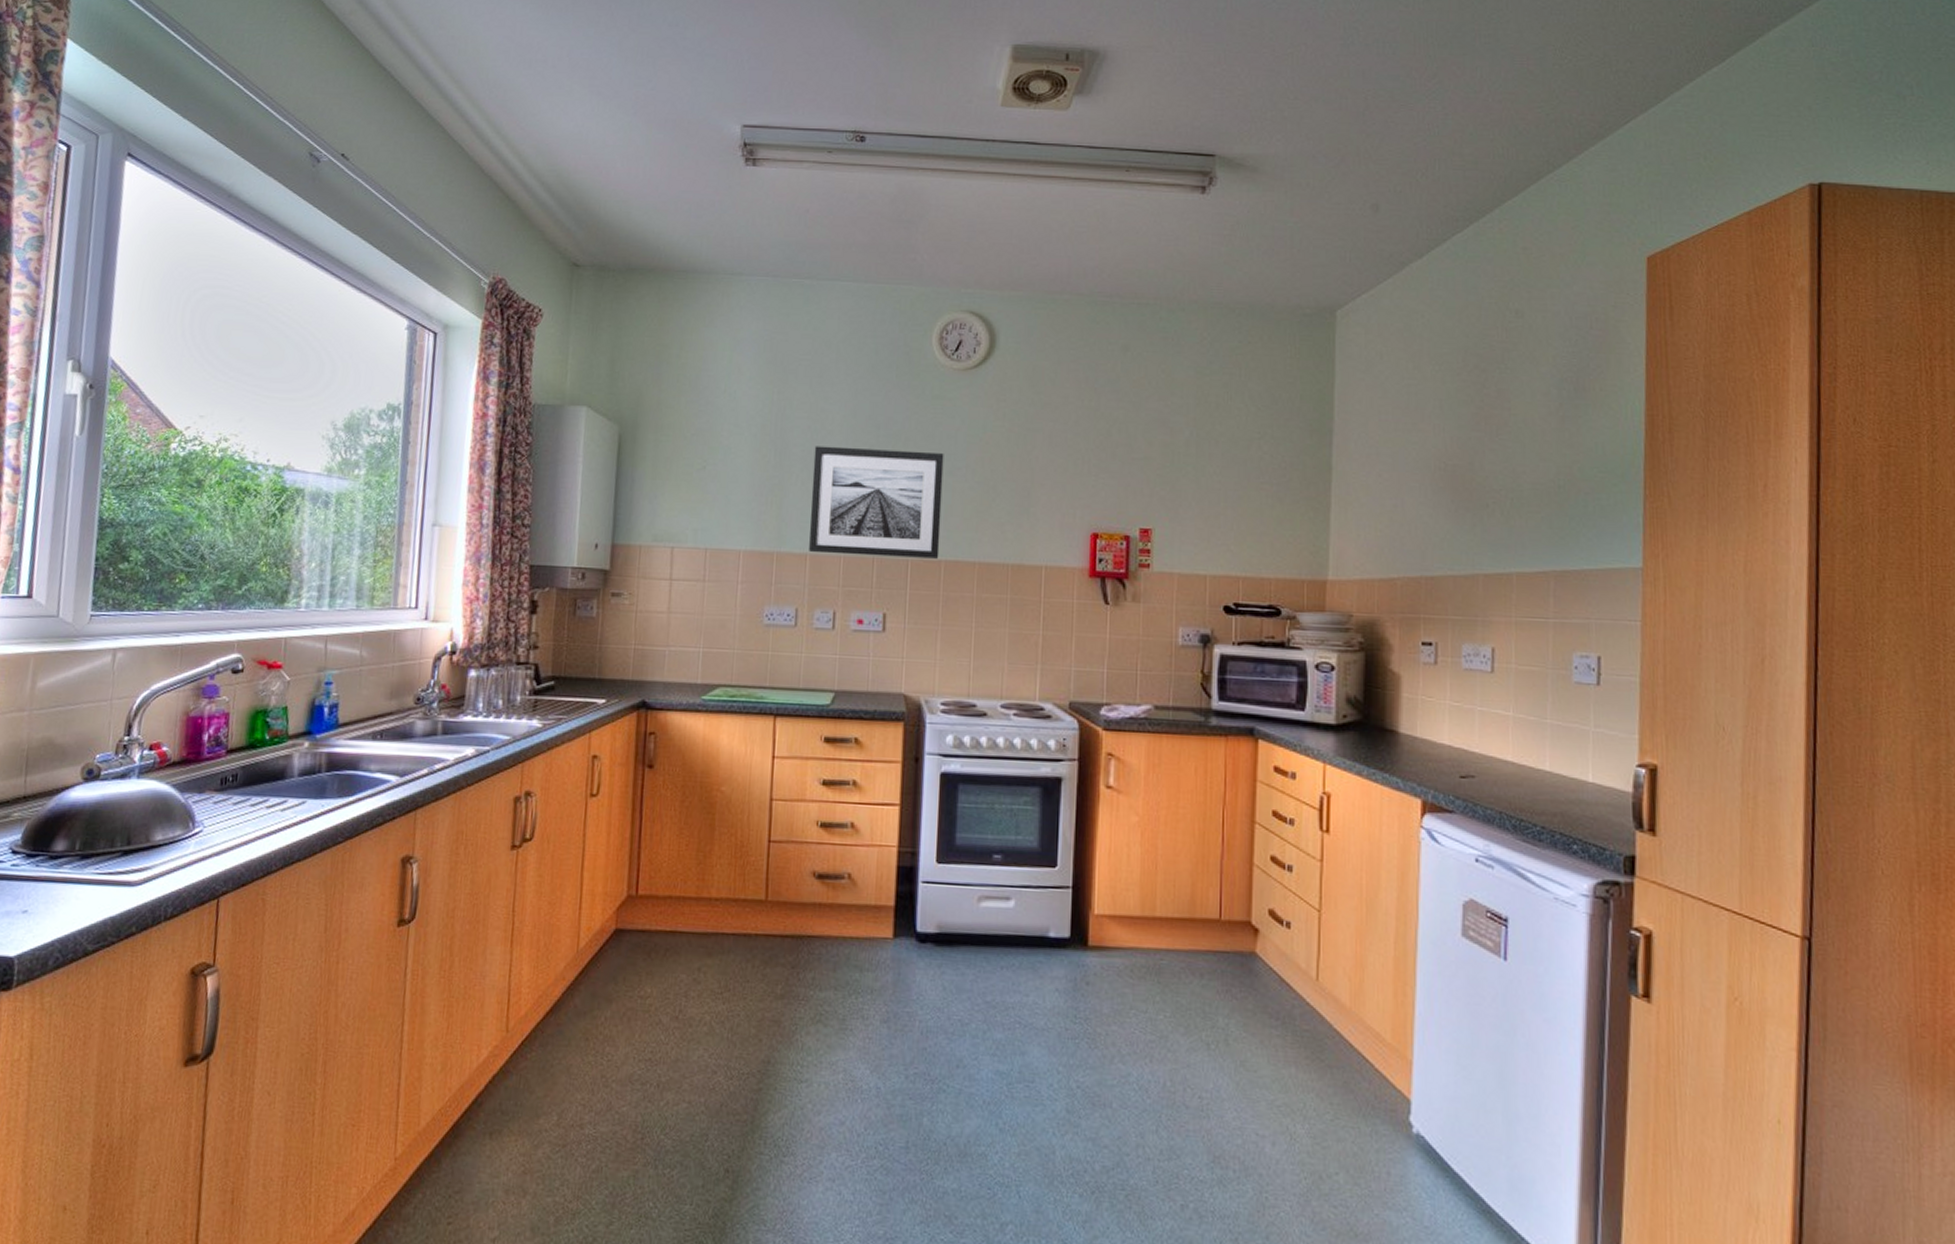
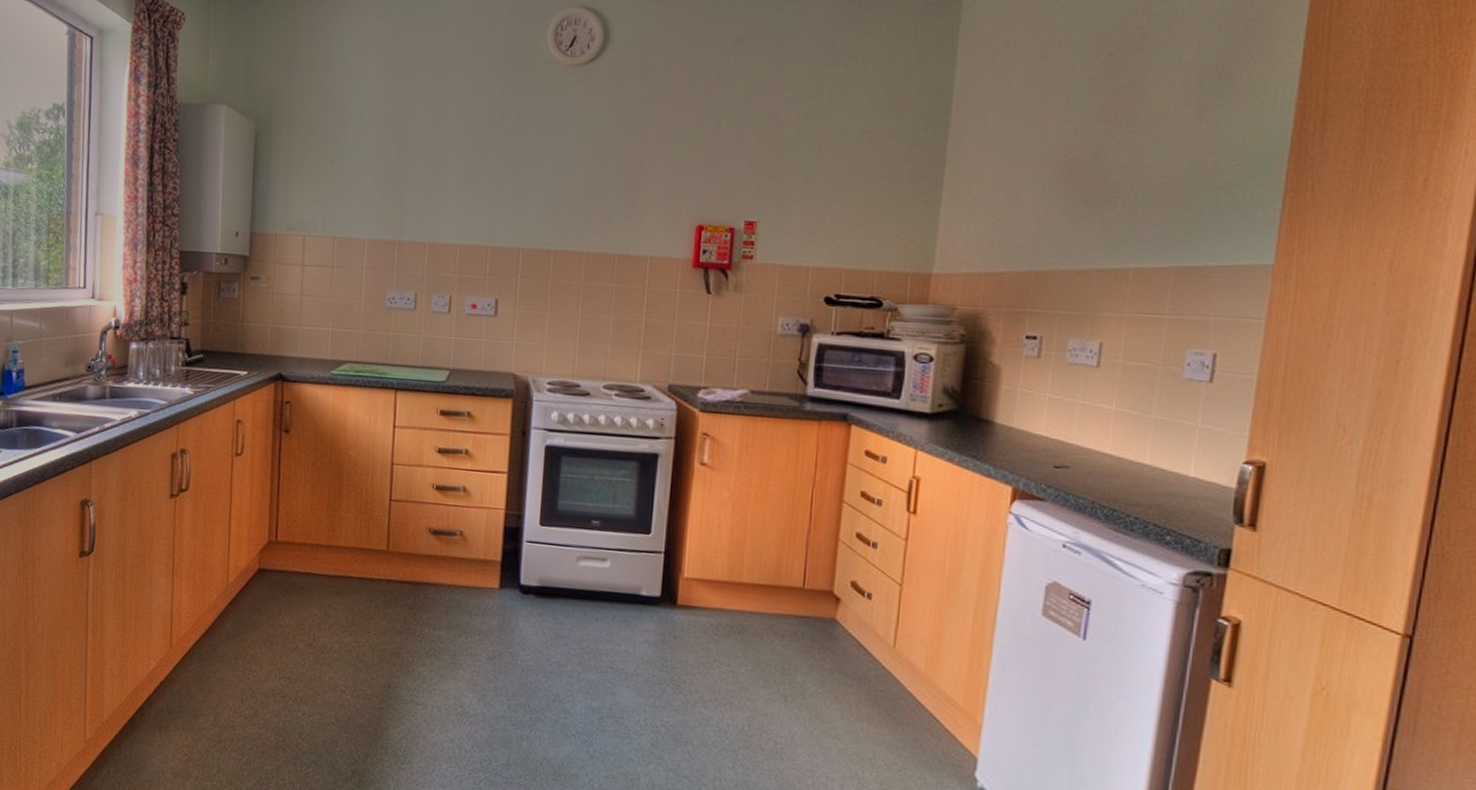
wall art: present [809,446,944,559] -> none [428,141,556,249]

